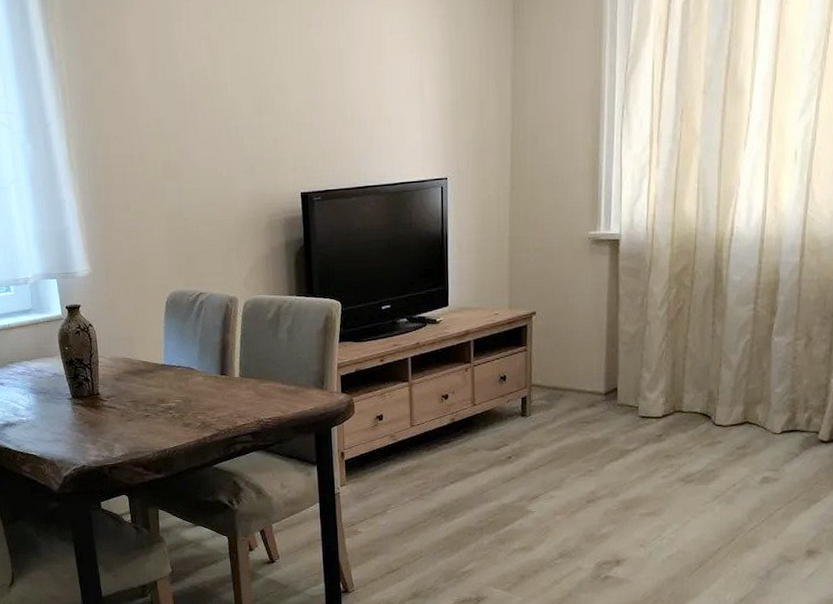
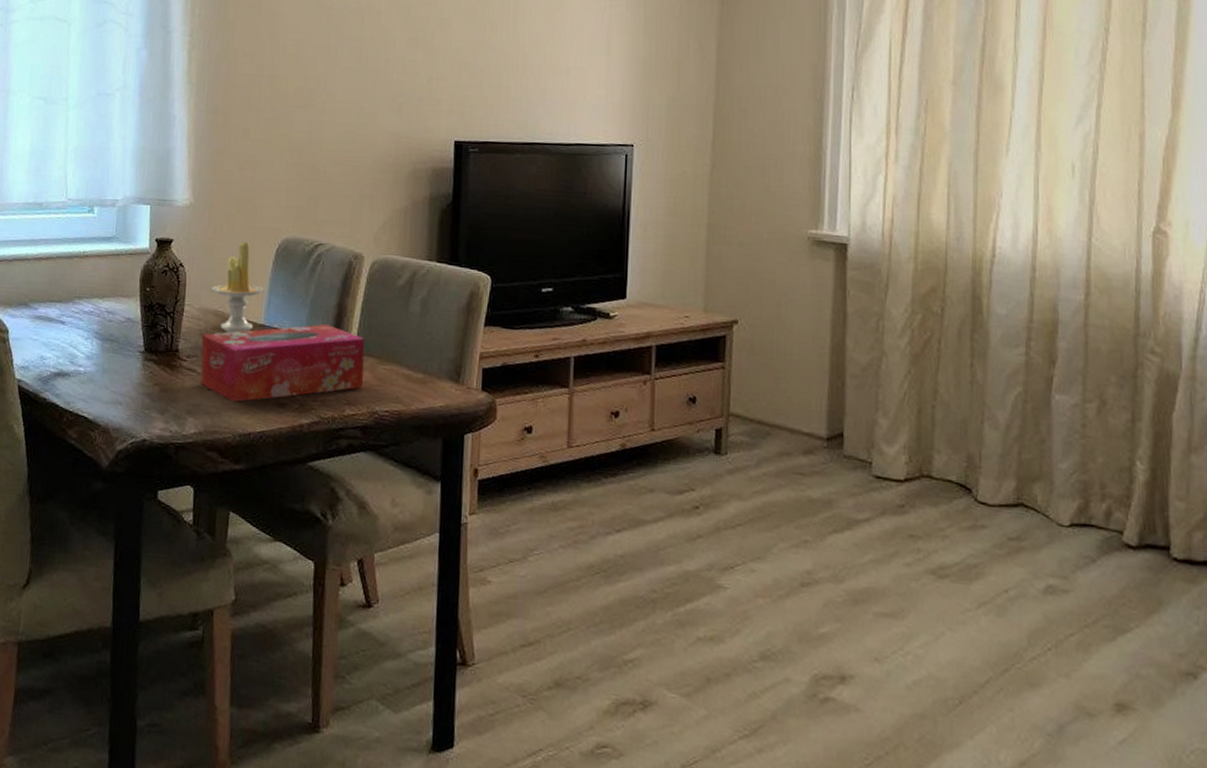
tissue box: none [116,357,249,427] -> present [200,324,365,402]
candle: none [118,300,160,375] -> present [211,242,264,334]

